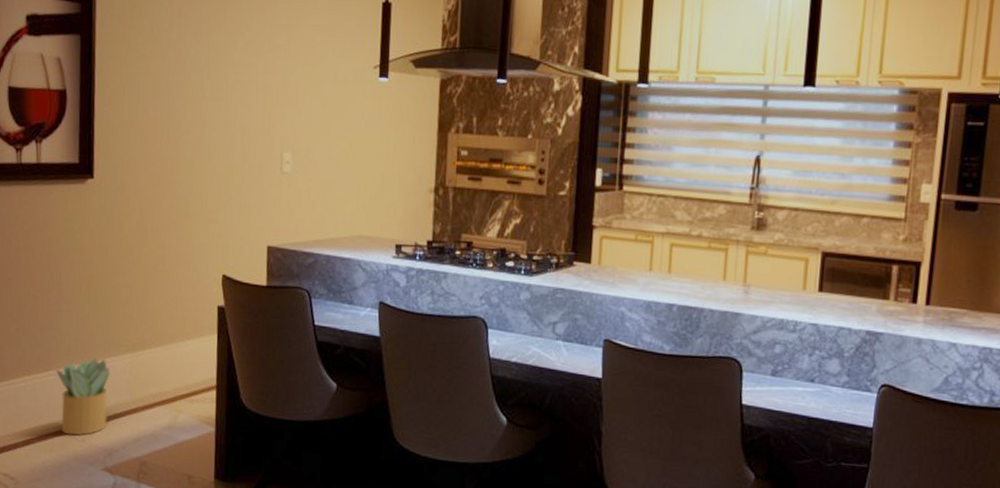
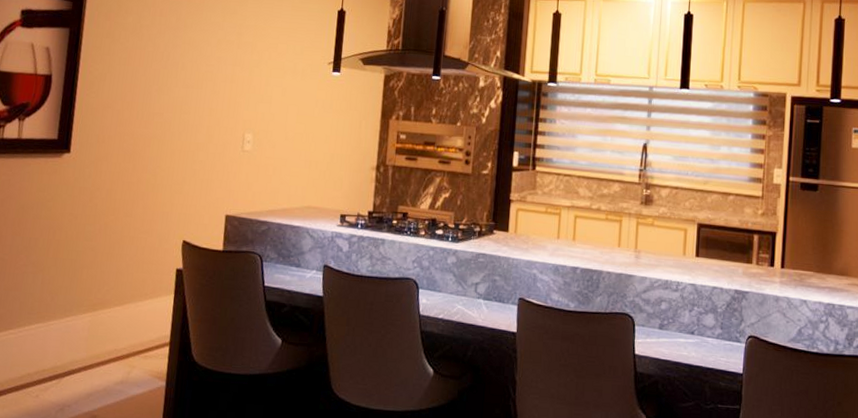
potted plant: present [56,359,110,436] -> none [16,318,69,392]

